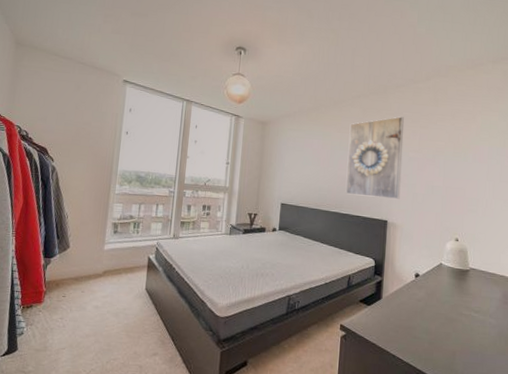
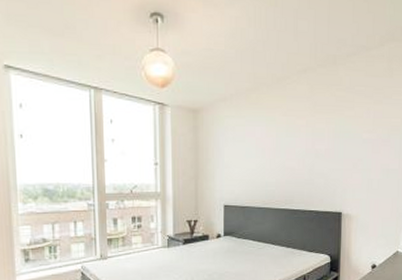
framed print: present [346,116,404,199] -> none [295,92,356,188]

